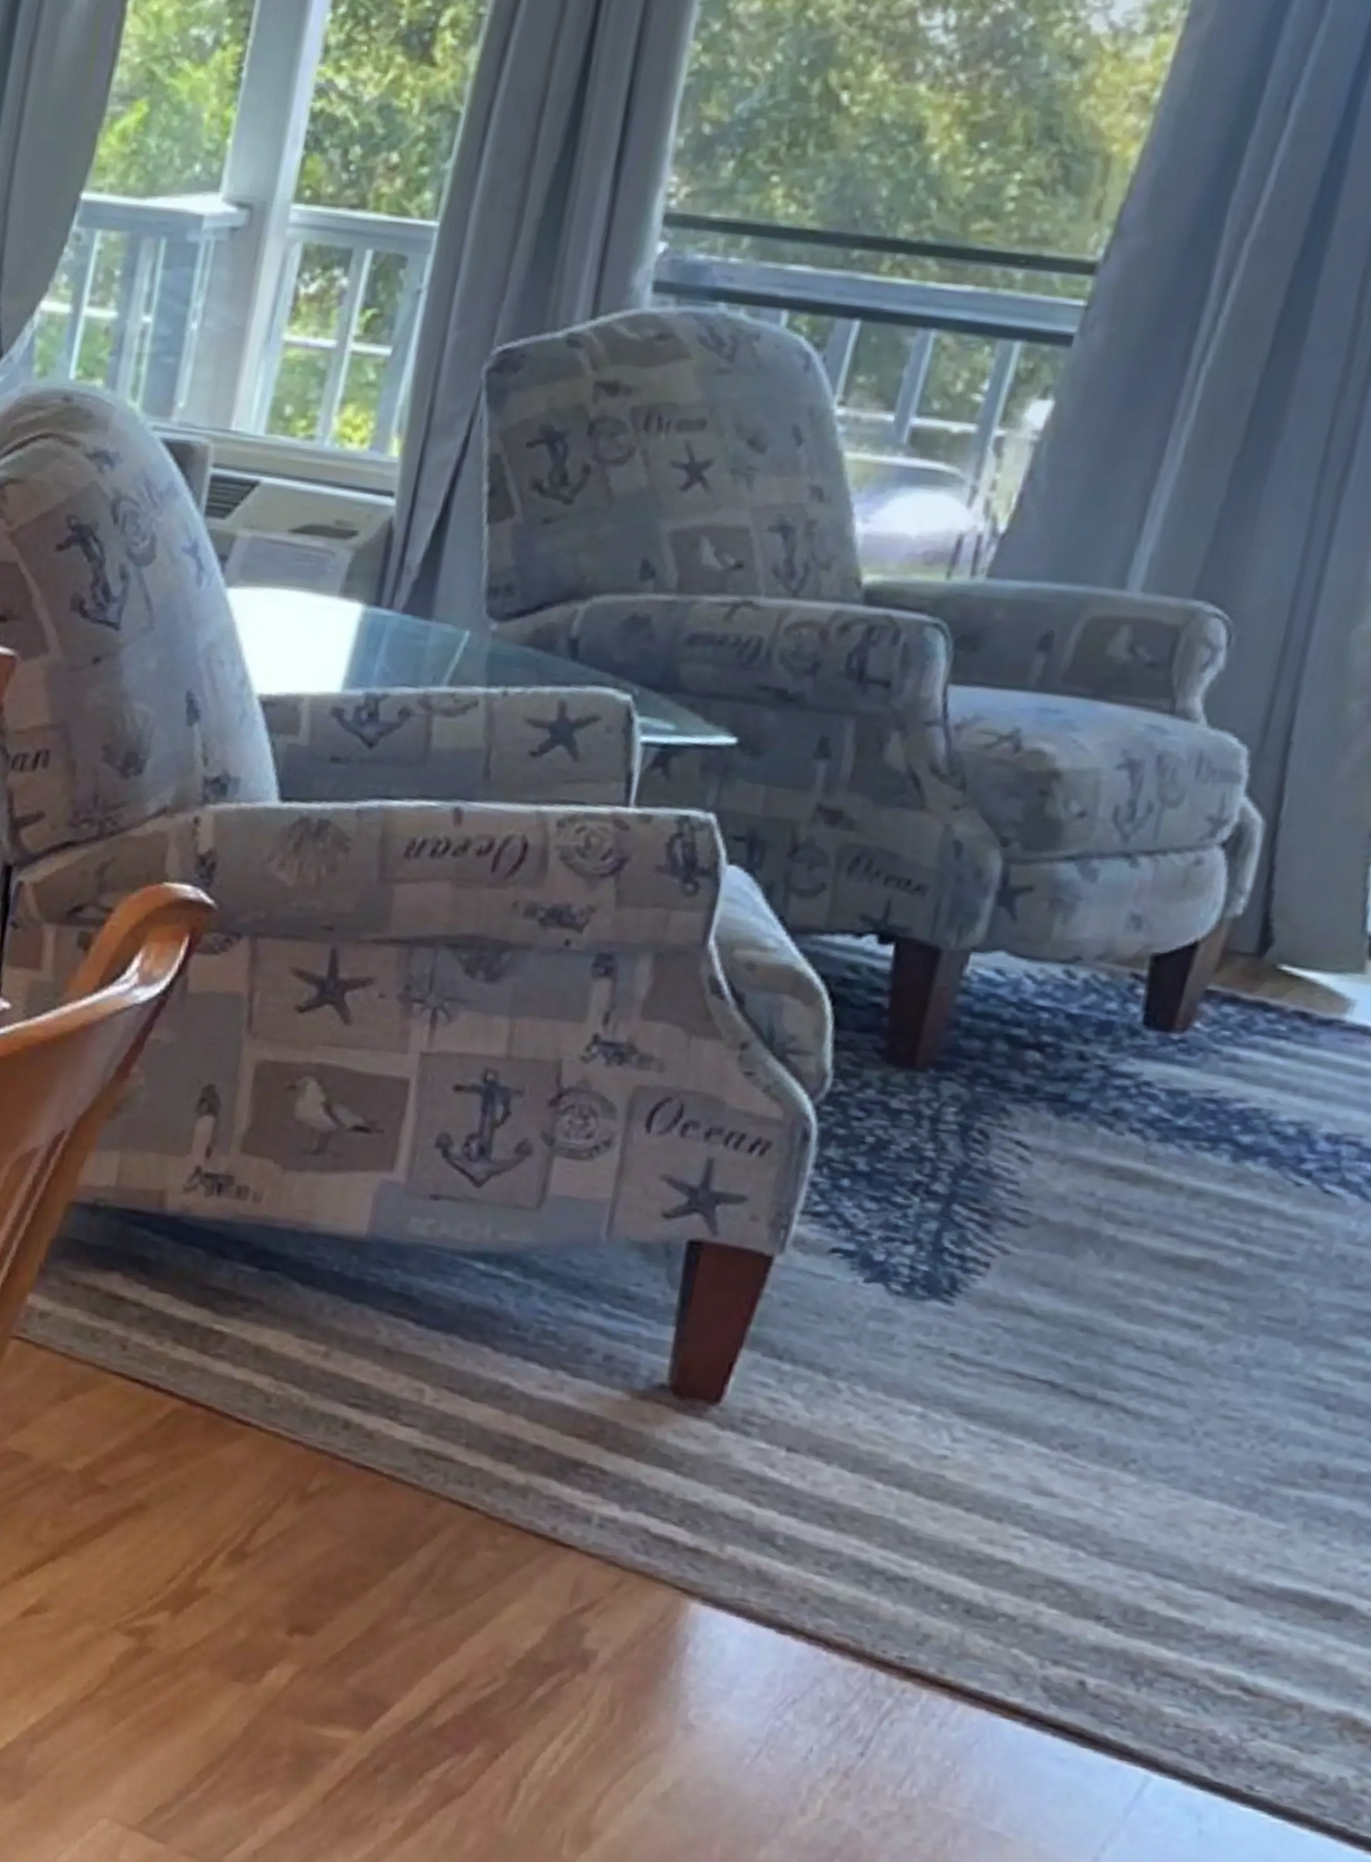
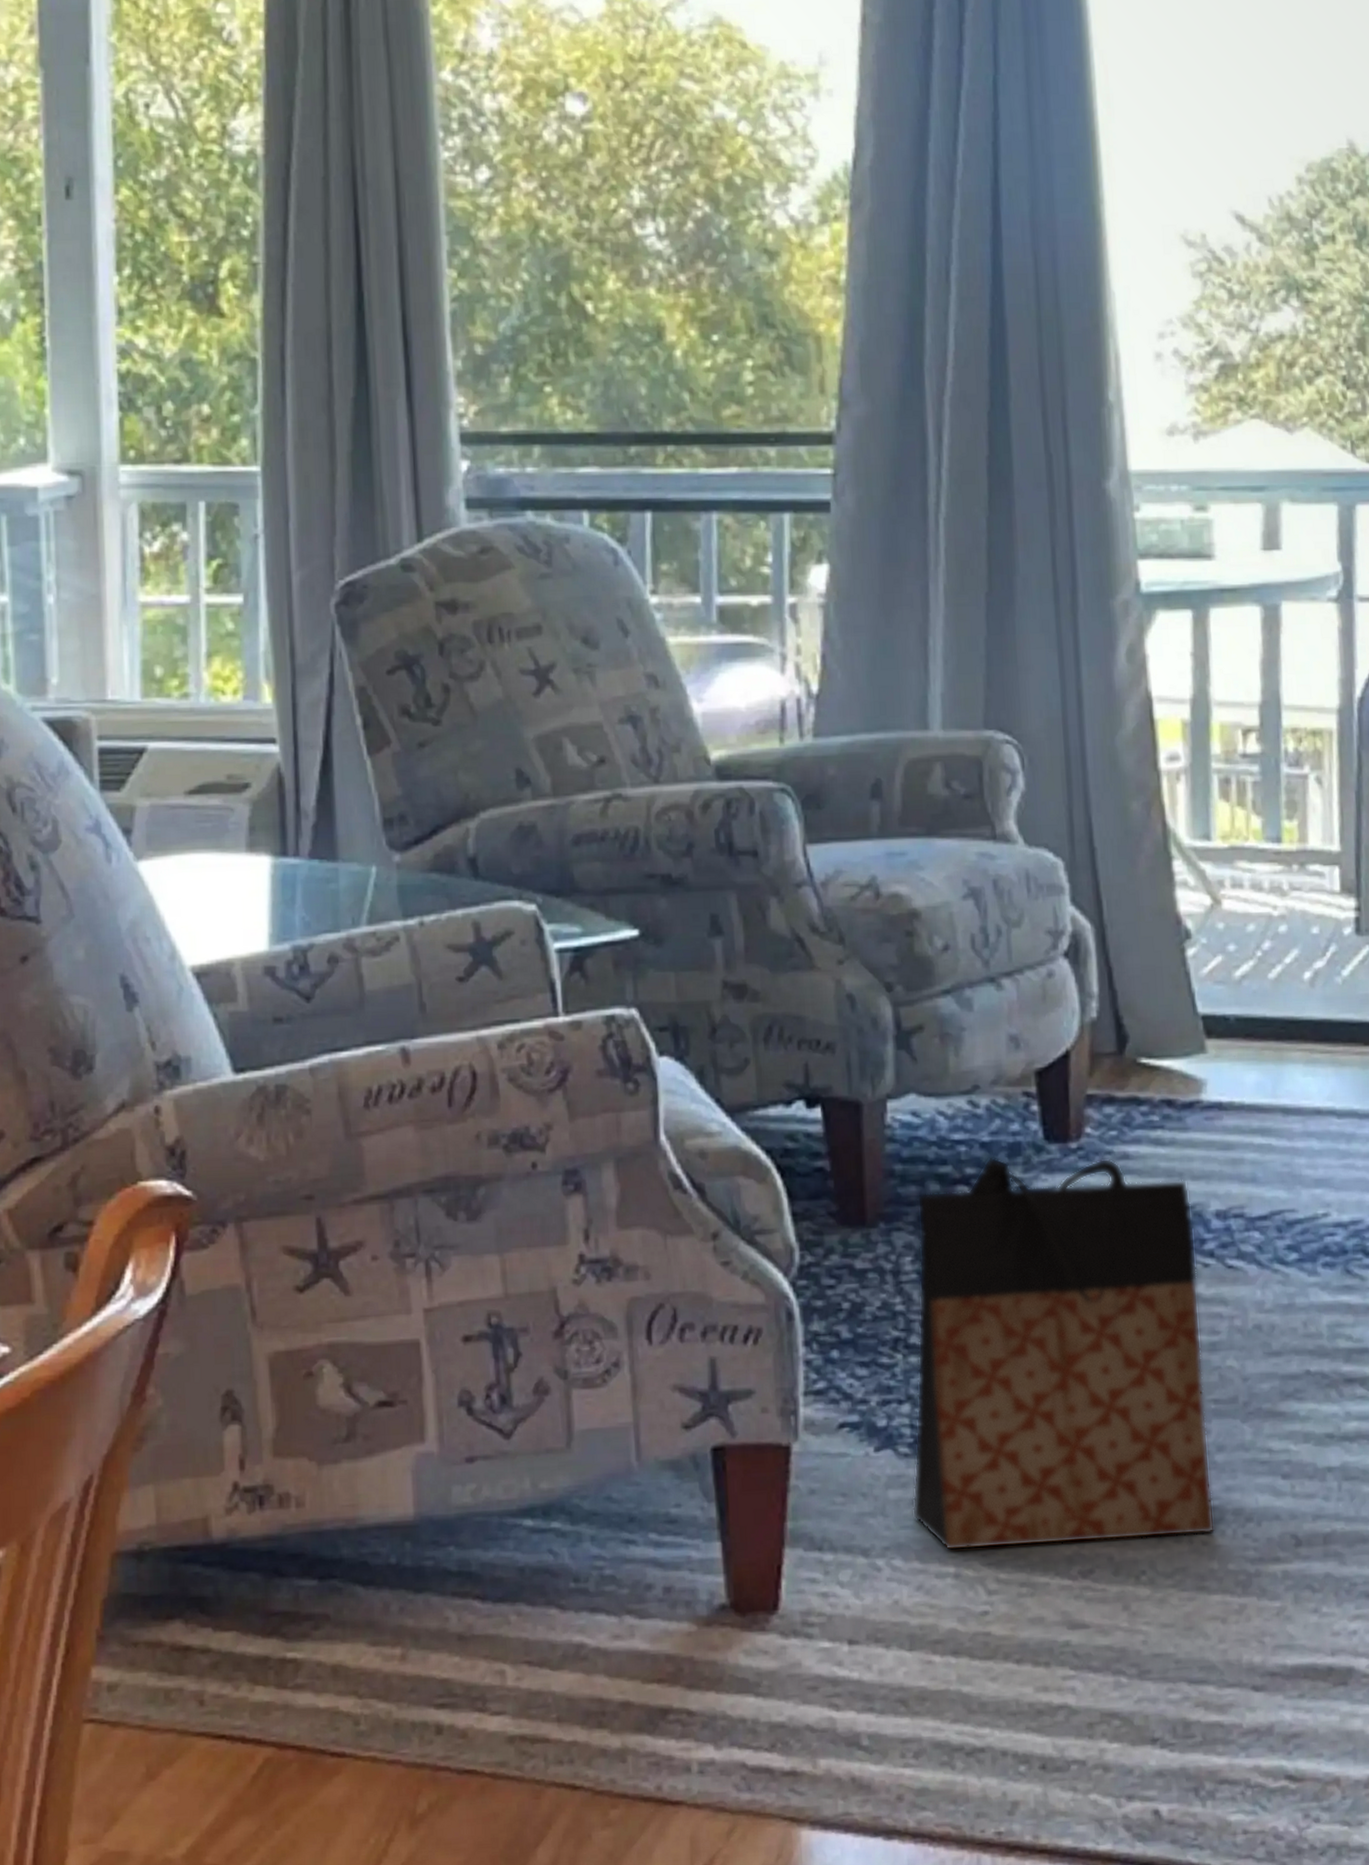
bag: none [888,1030,1302,1443] -> present [912,1157,1216,1551]

